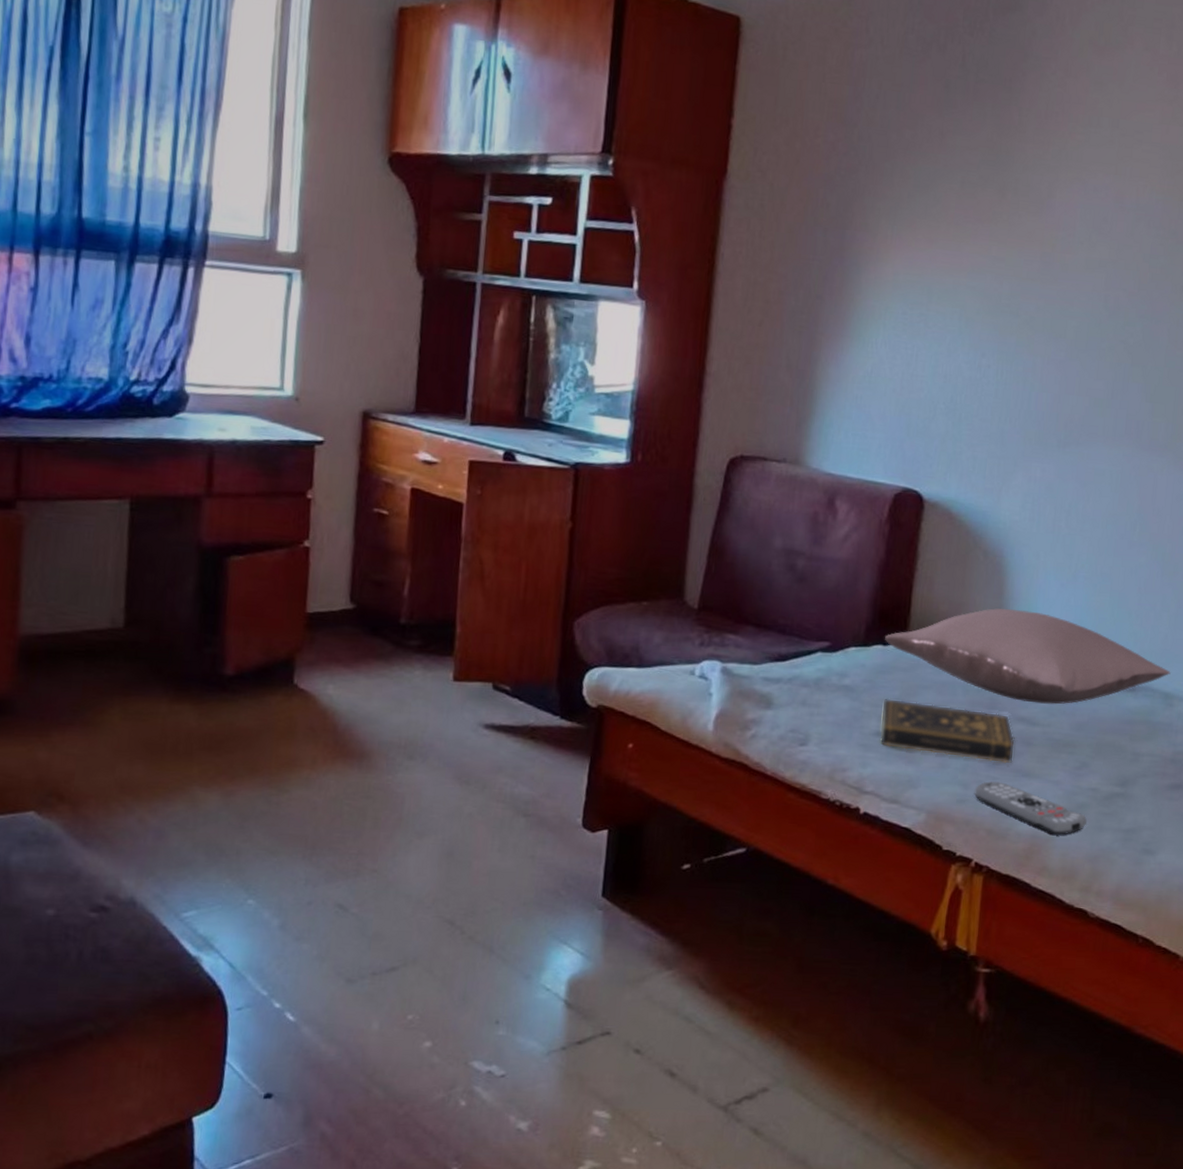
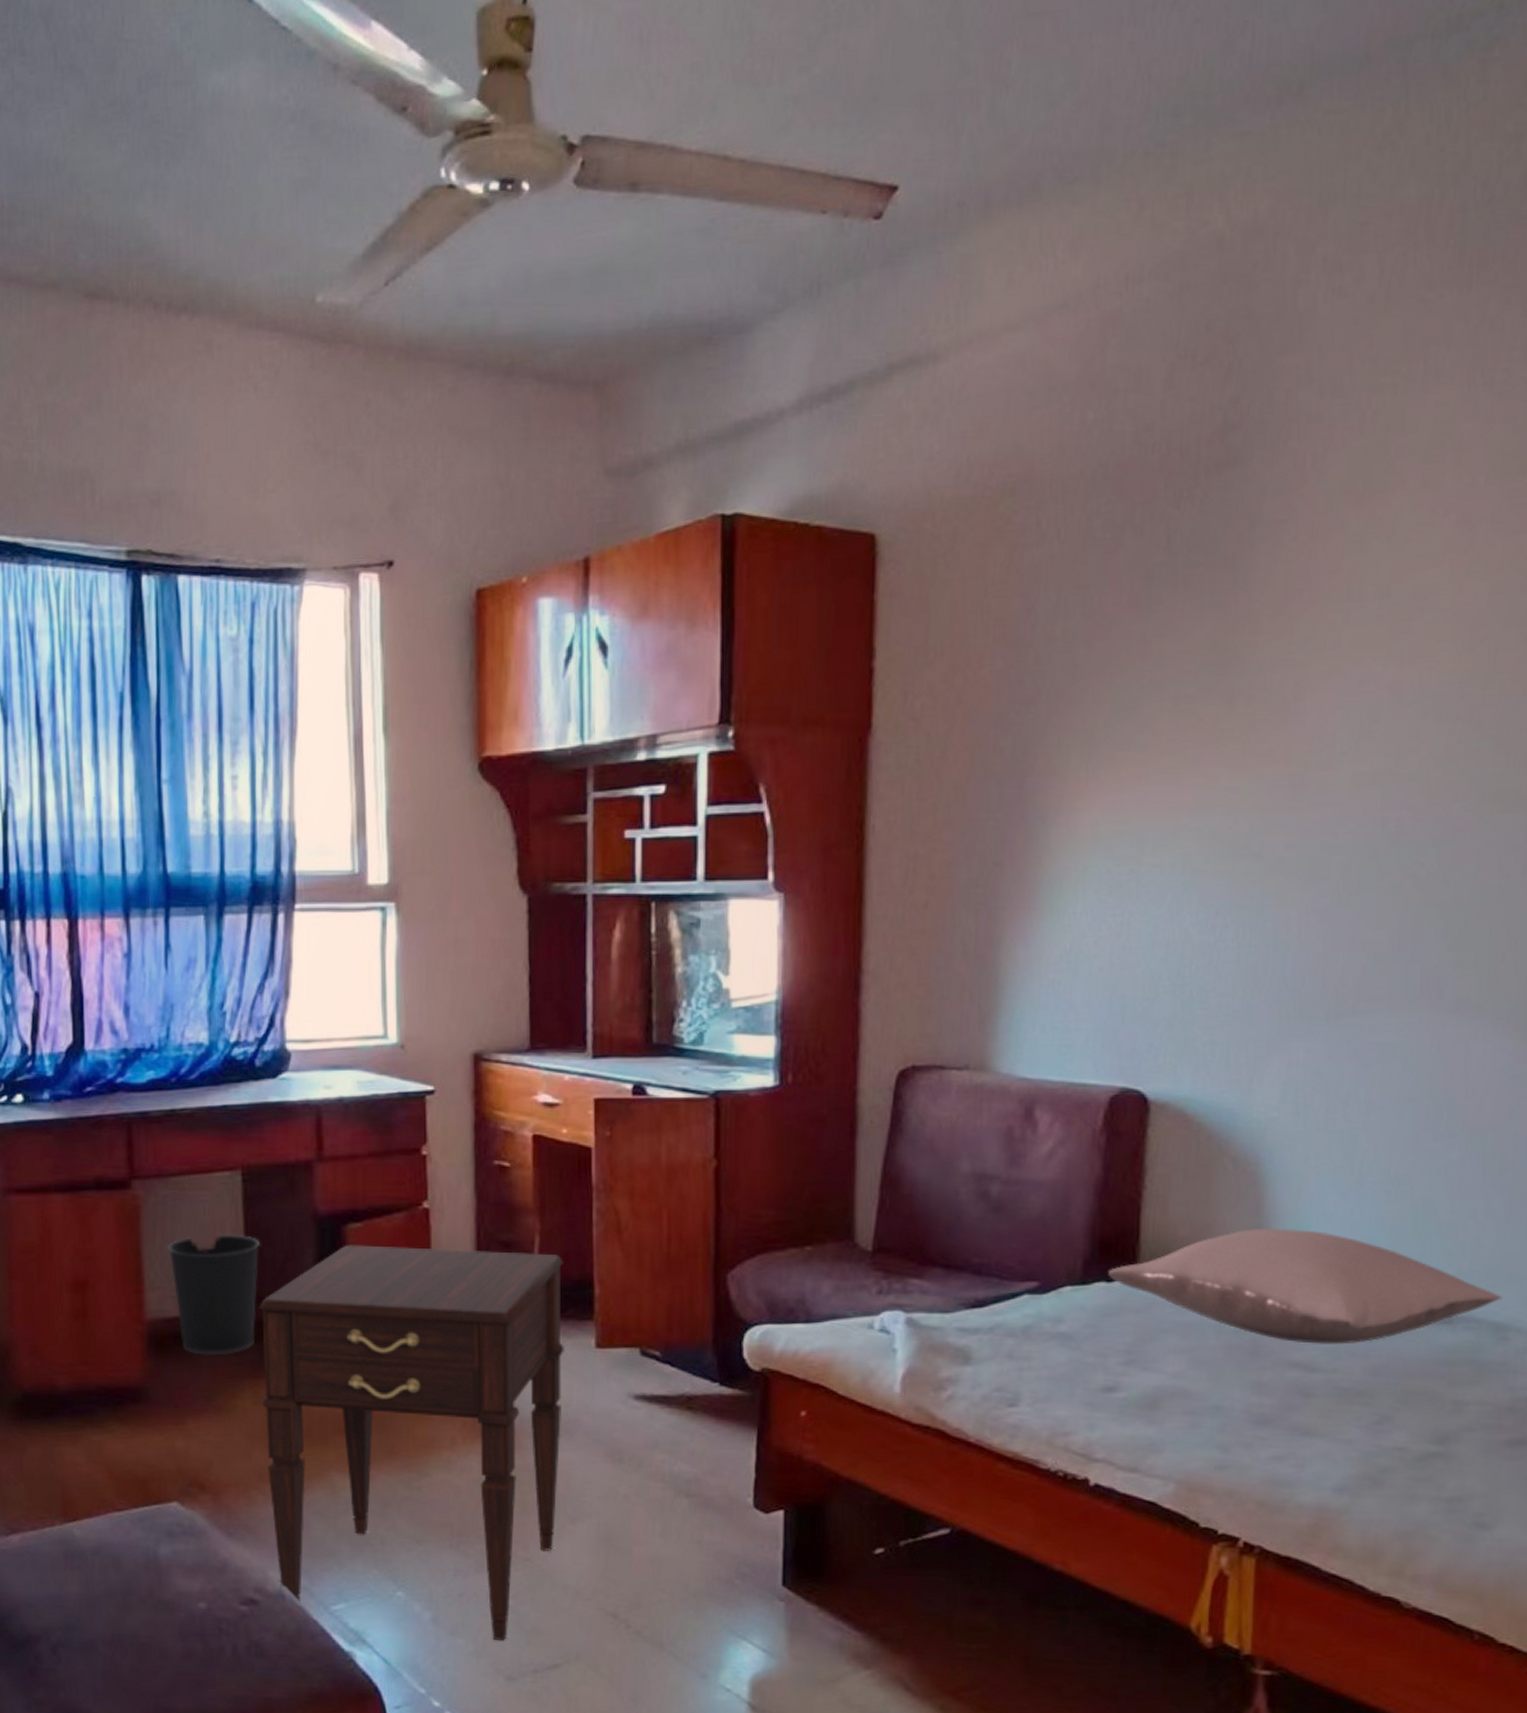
wastebasket: none [47,558,142,673] -> present [167,1234,260,1356]
nightstand: none [130,575,430,946] -> present [259,1245,564,1642]
book: present [879,698,1016,764] -> none [1108,1345,1290,1420]
remote control: present [974,781,1088,835] -> none [1237,1442,1394,1507]

